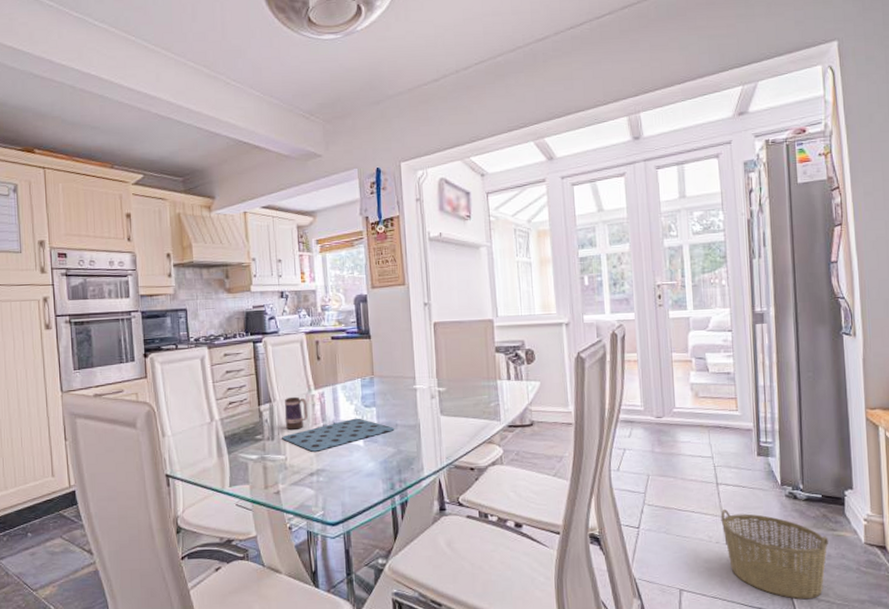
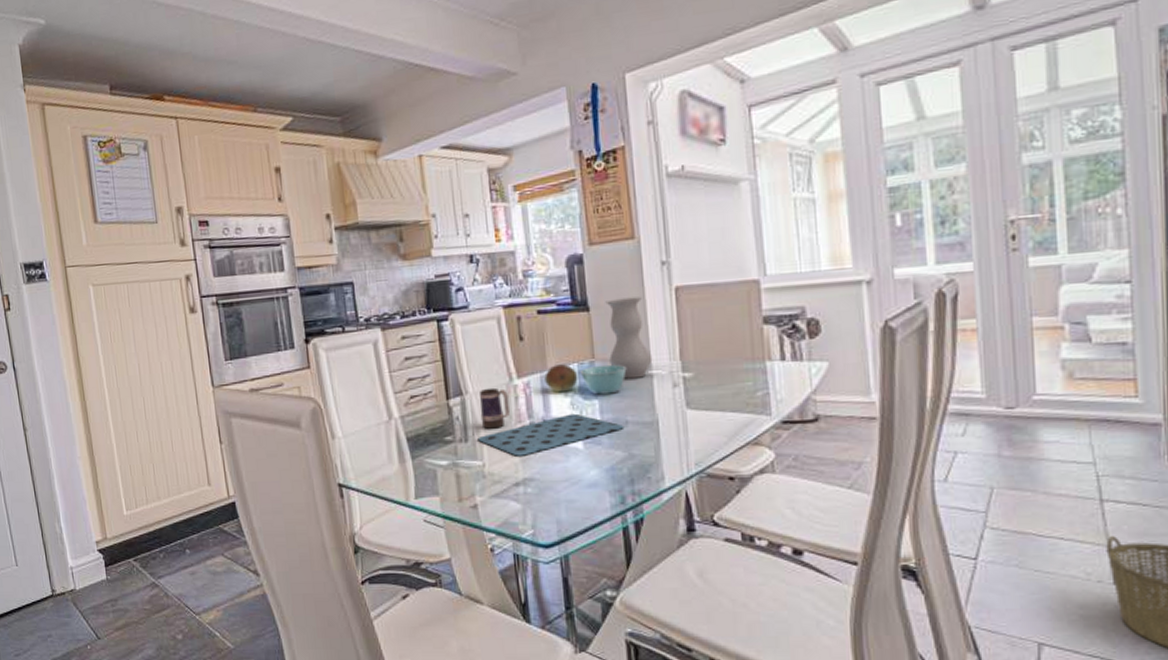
fruit: none [335,379,361,401] -> present [544,364,578,393]
bowl: none [362,380,398,404] -> present [579,364,627,395]
vase: none [383,329,417,392] -> present [605,296,653,379]

